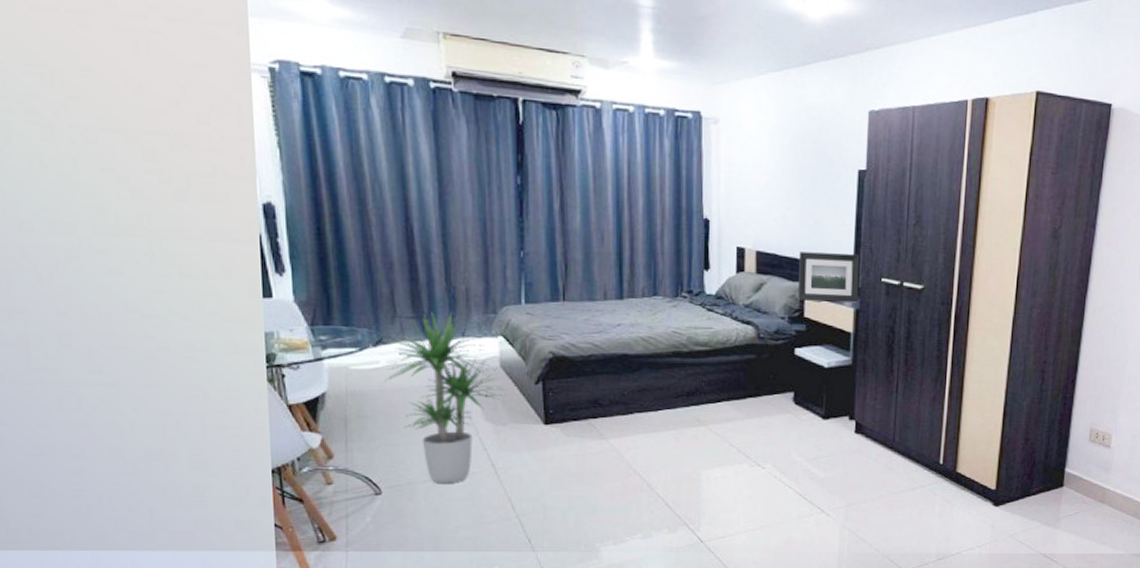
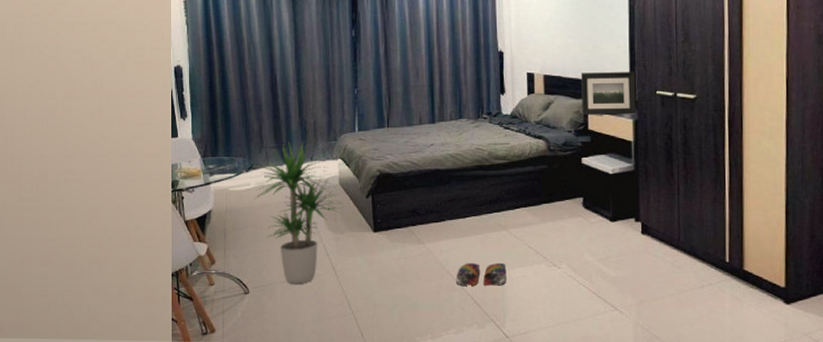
slippers: none [645,461,704,487] -> present [456,262,507,286]

